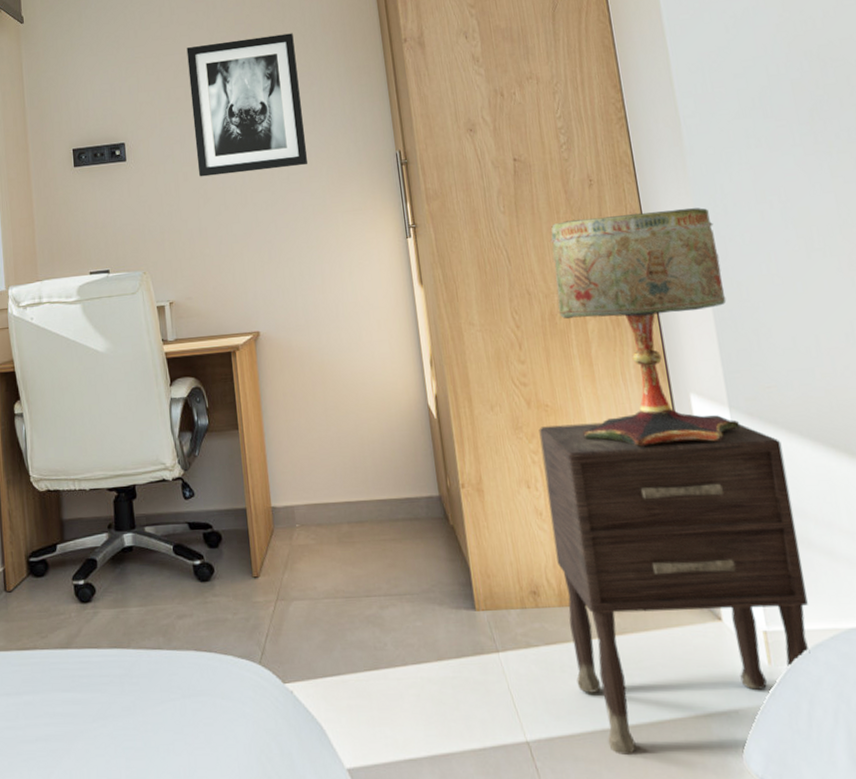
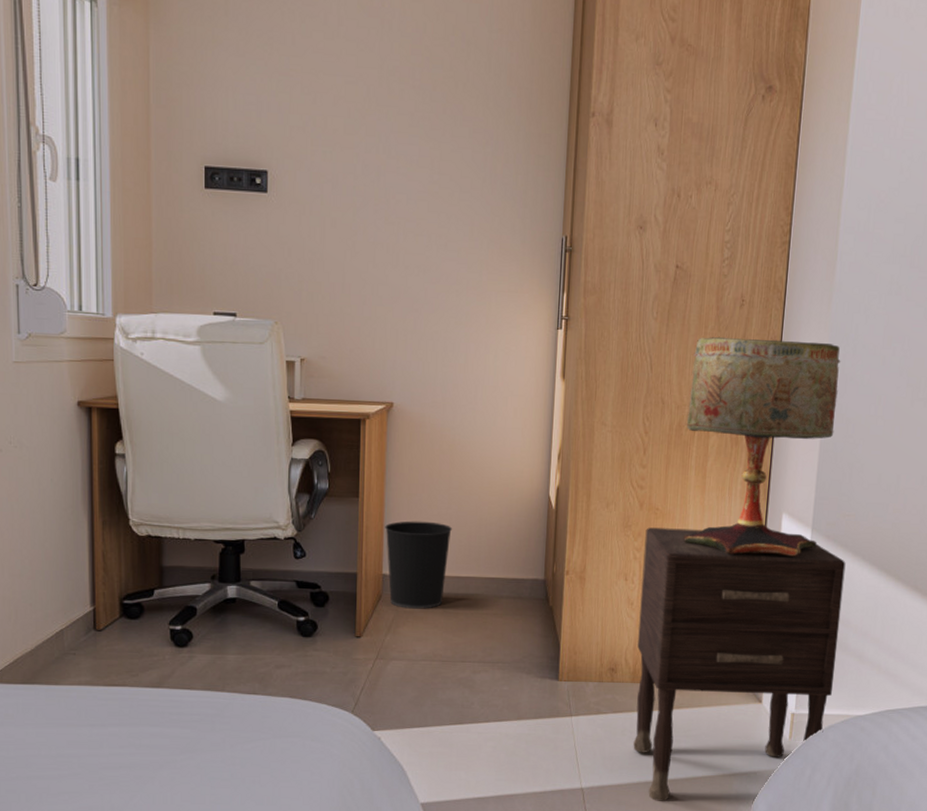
wall art: present [186,33,308,177] -> none [348,71,475,234]
wastebasket: none [267,446,337,542] -> present [385,521,452,609]

